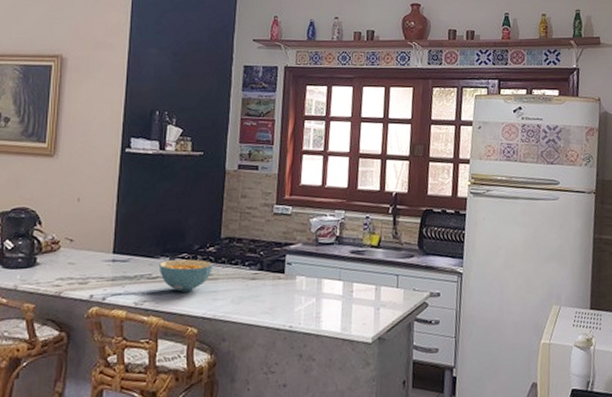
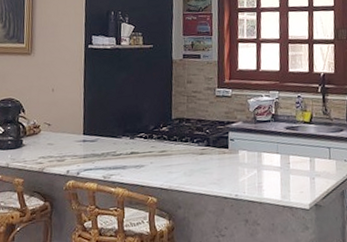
cereal bowl: present [159,259,212,292] -> none [122,138,166,167]

